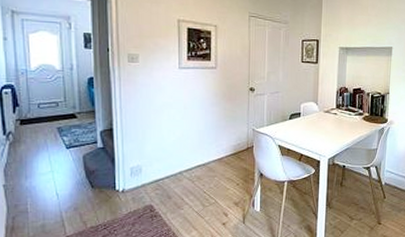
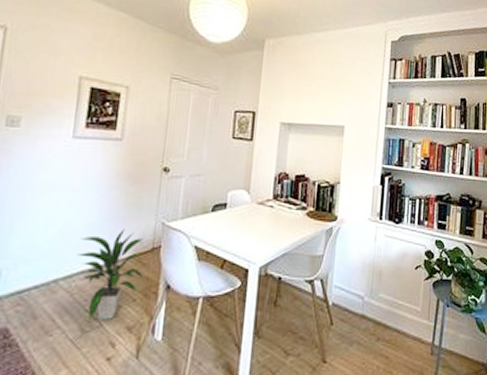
indoor plant: none [193,134,243,198] -> present [76,228,144,320]

